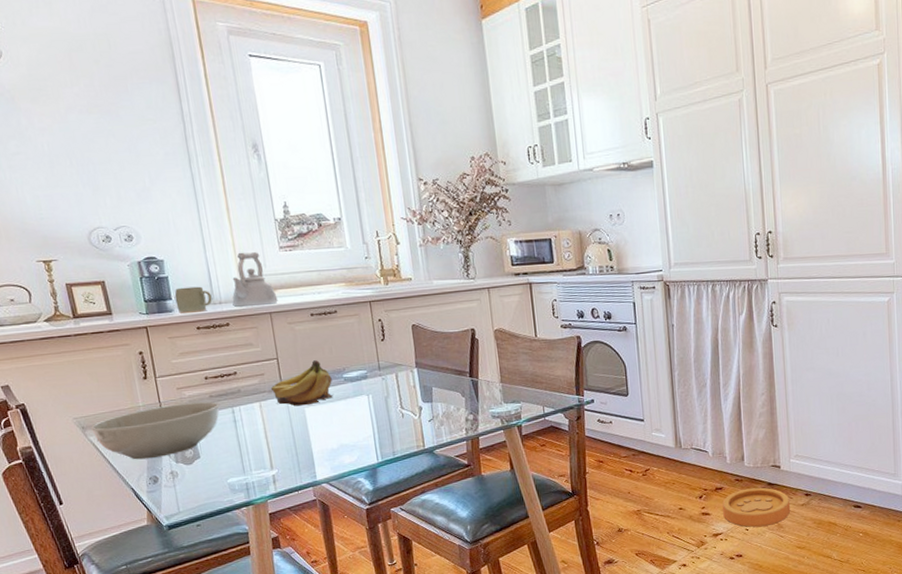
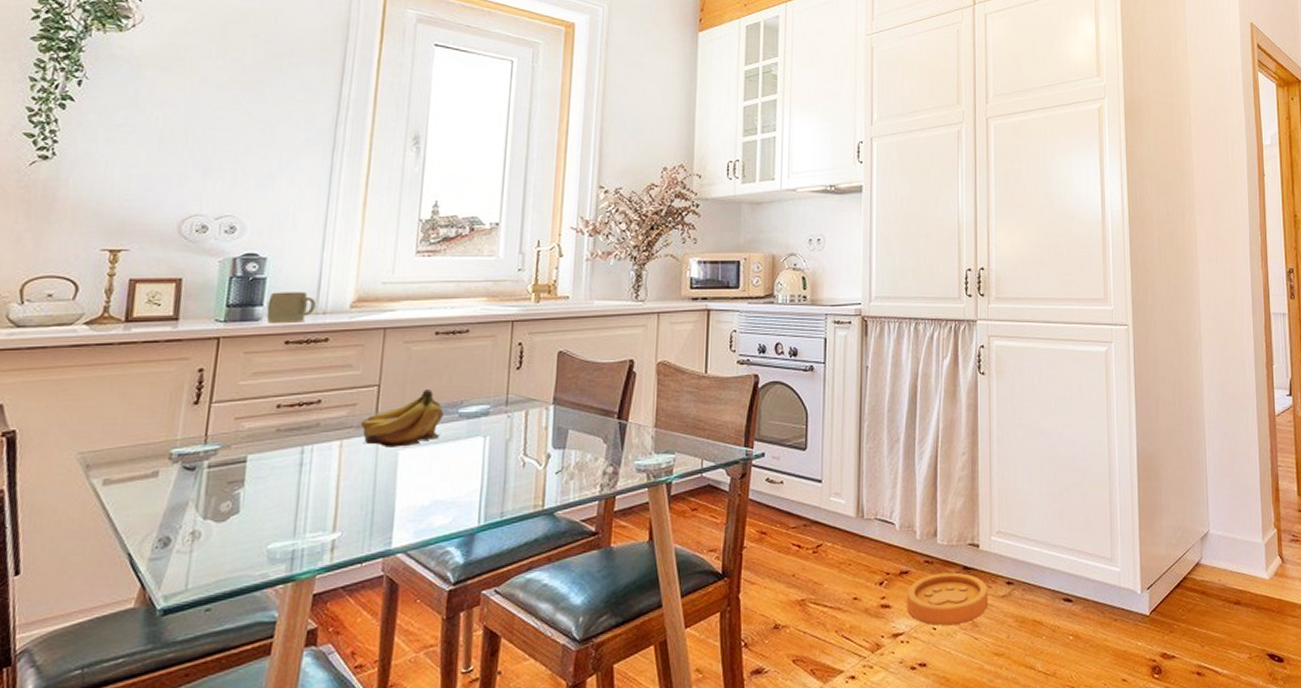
bowl: present [91,401,221,460] -> none [99,437,288,513]
kettle: present [232,251,278,308] -> none [340,254,399,320]

